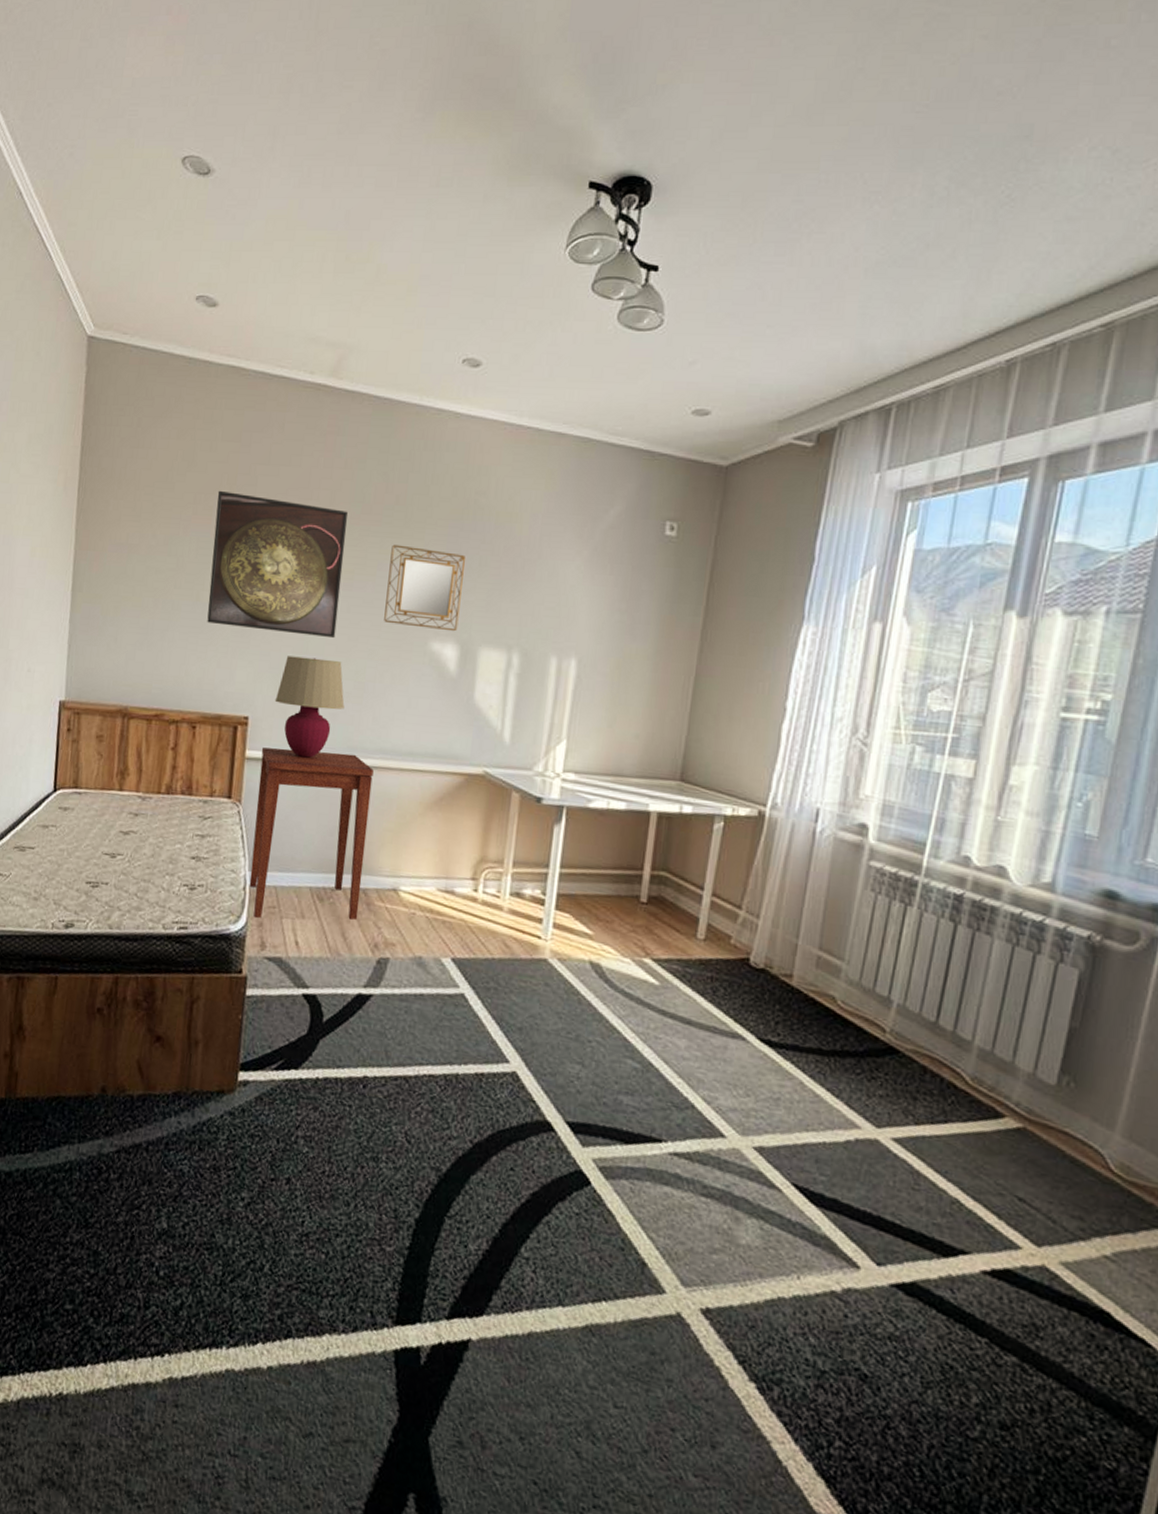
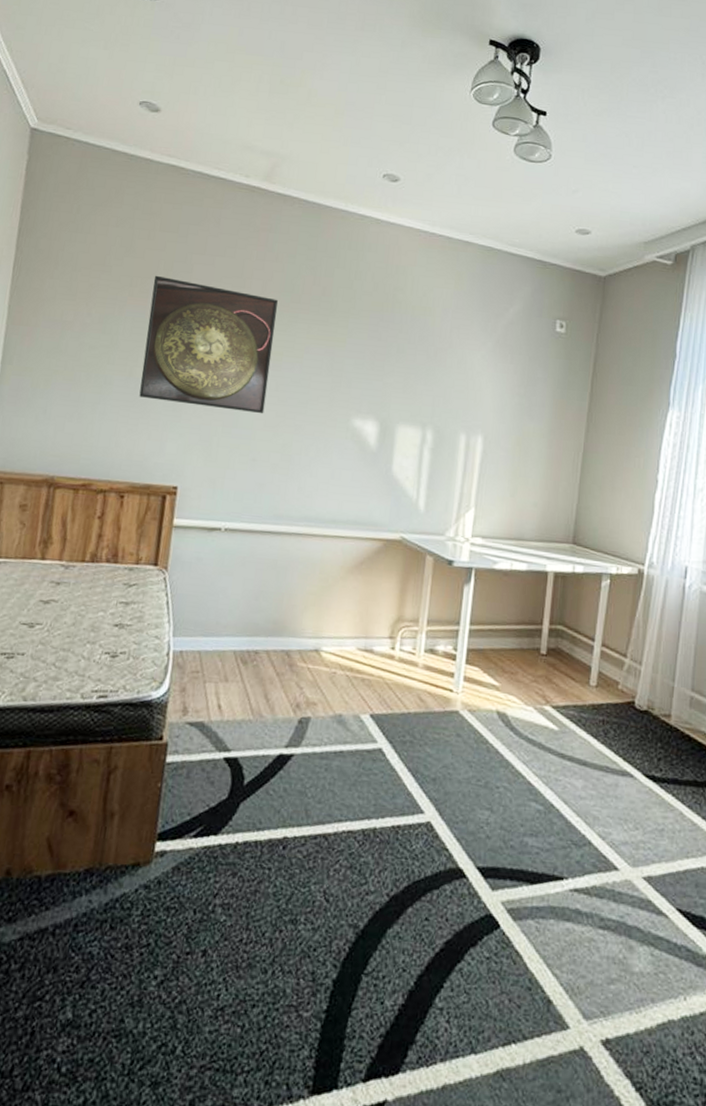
side table: present [249,747,374,920] -> none [173,516,298,684]
table lamp: present [274,656,345,758] -> none [204,429,272,526]
home mirror: present [384,544,466,632] -> none [310,331,386,410]

